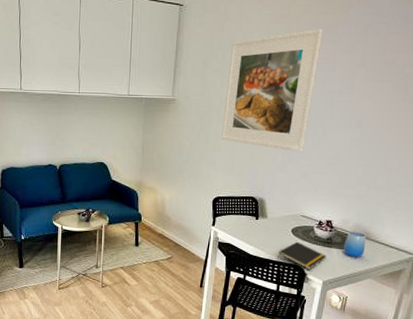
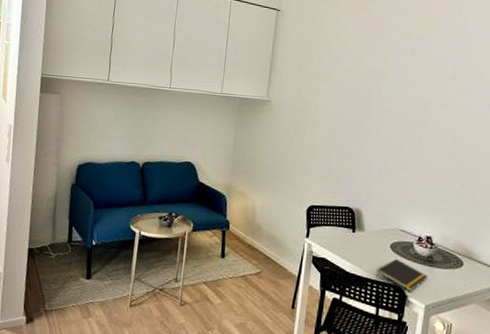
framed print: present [221,28,324,152] -> none [316,42,416,162]
cup: present [343,231,366,257] -> none [445,249,467,279]

